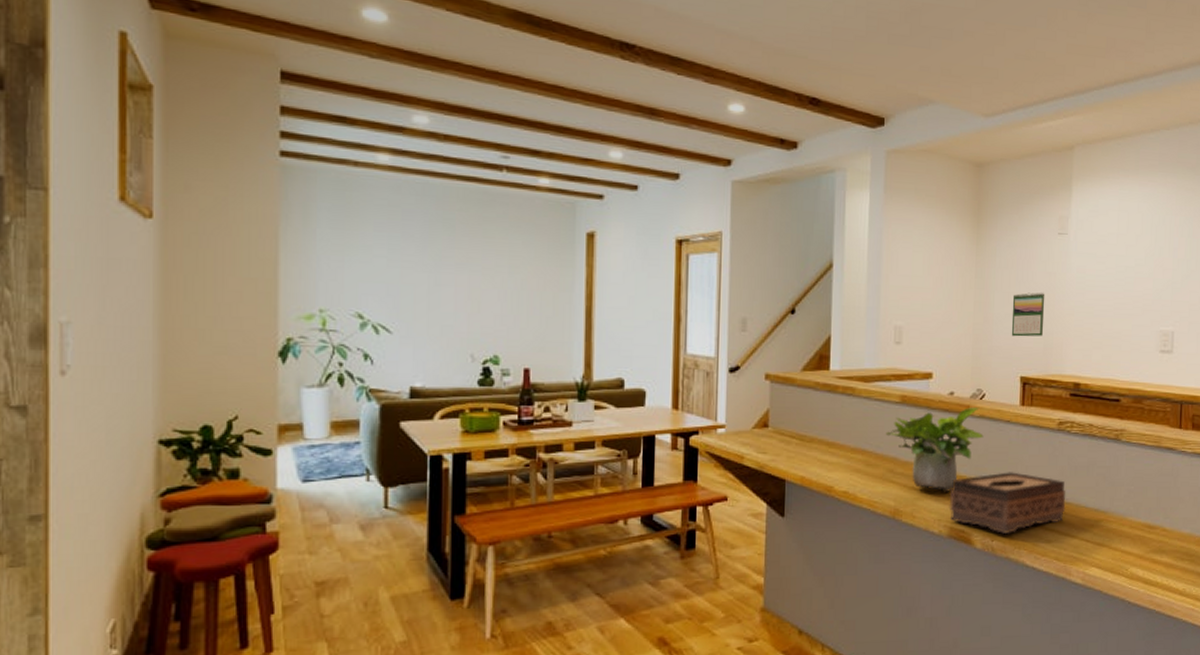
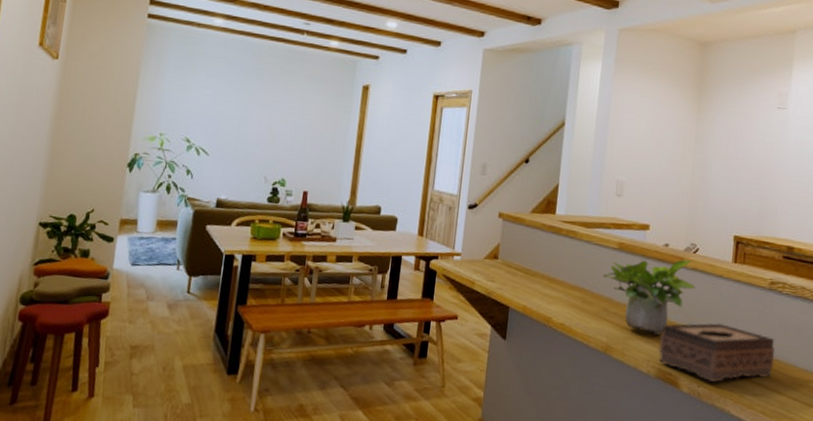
calendar: present [1011,292,1045,337] -> none [727,159,762,201]

